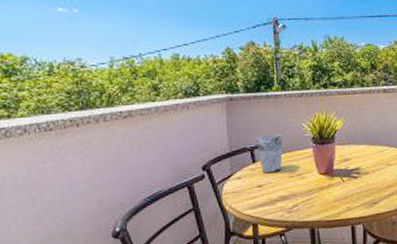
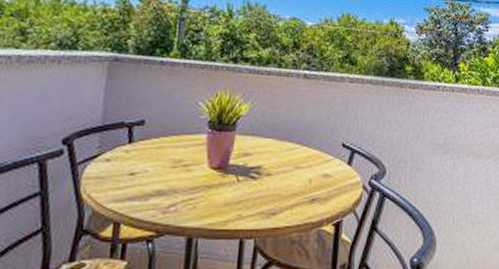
cup: present [255,134,283,174] -> none [137,109,173,159]

